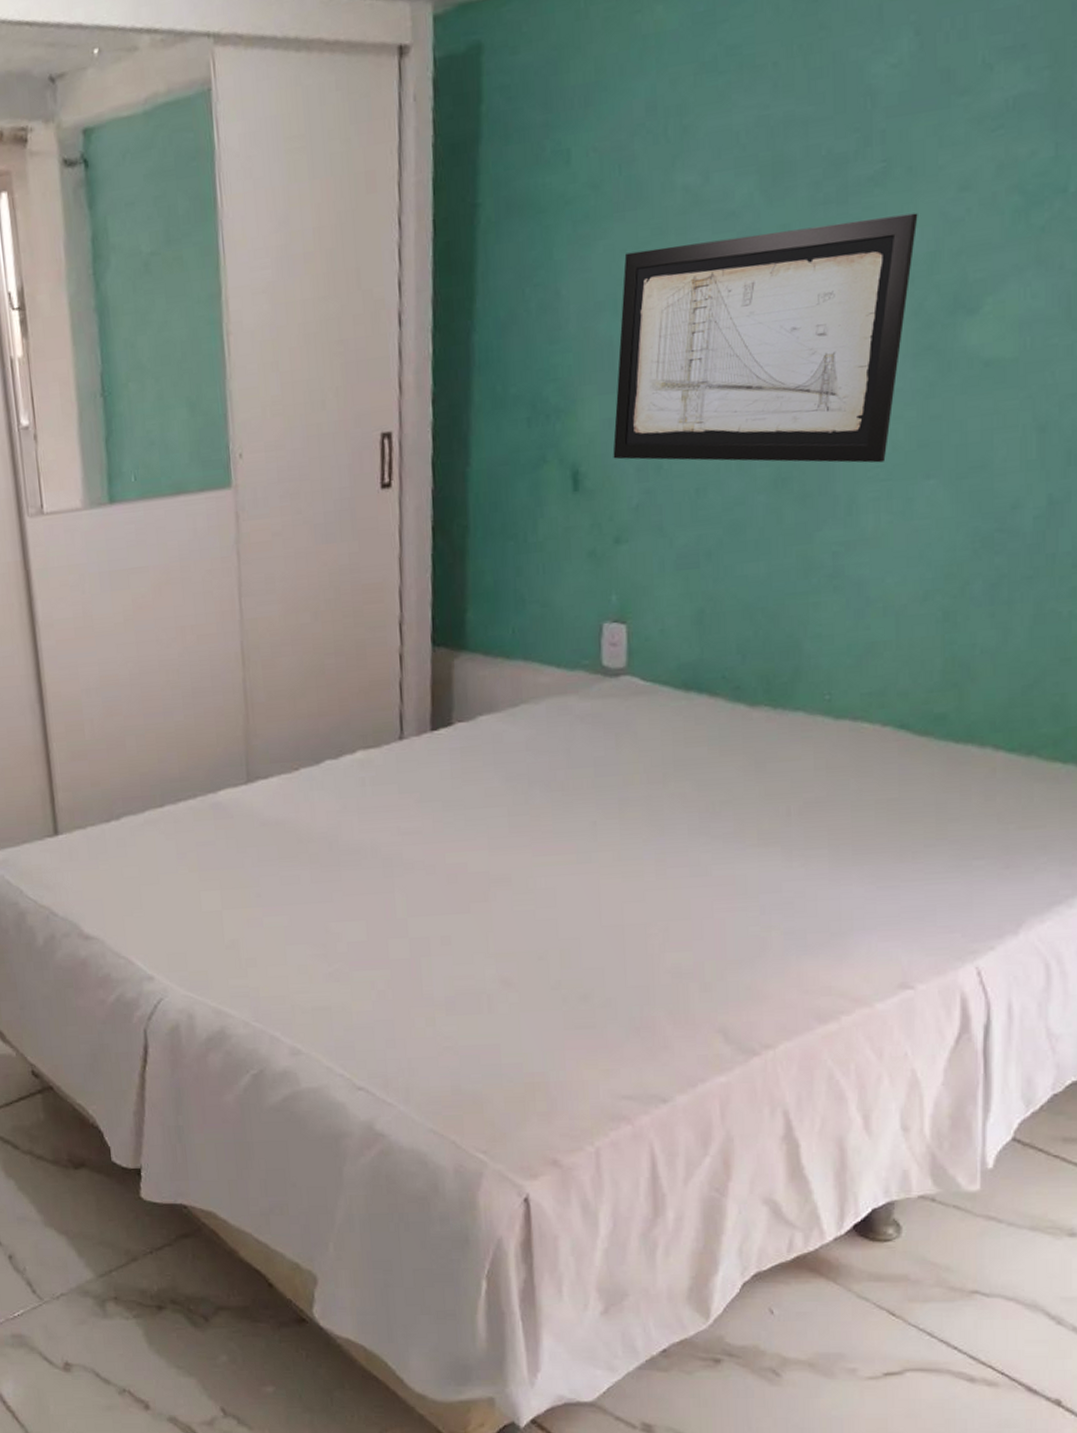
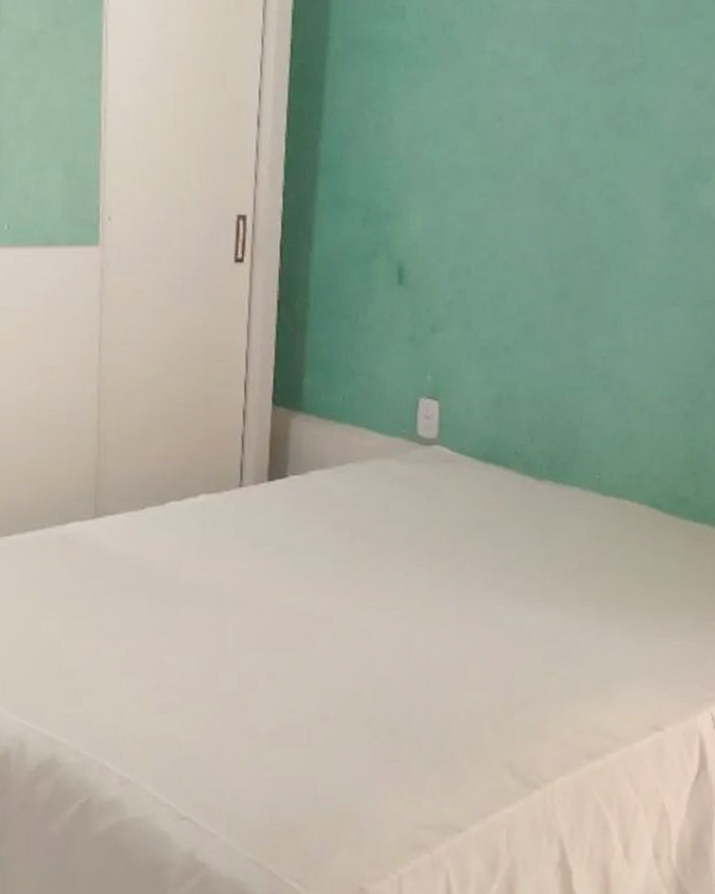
wall art: present [613,212,918,463] -> none [431,96,666,289]

